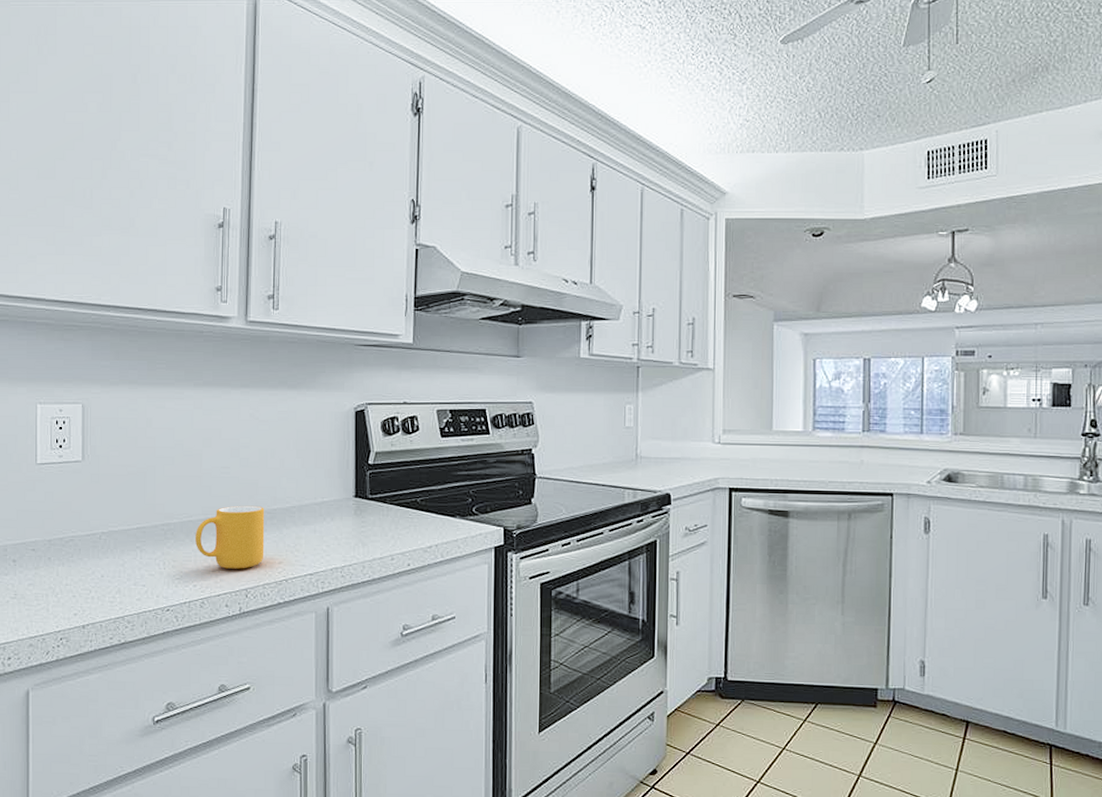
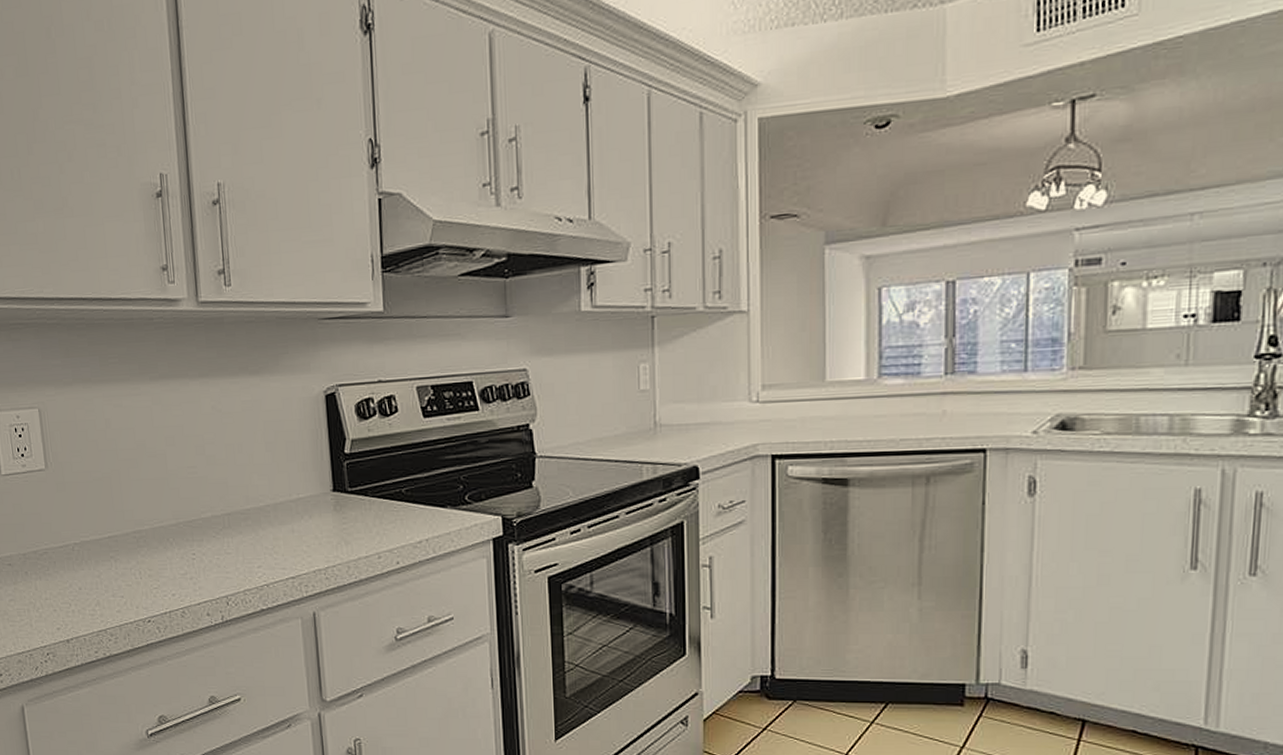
mug: present [195,505,265,569] -> none [168,506,242,576]

